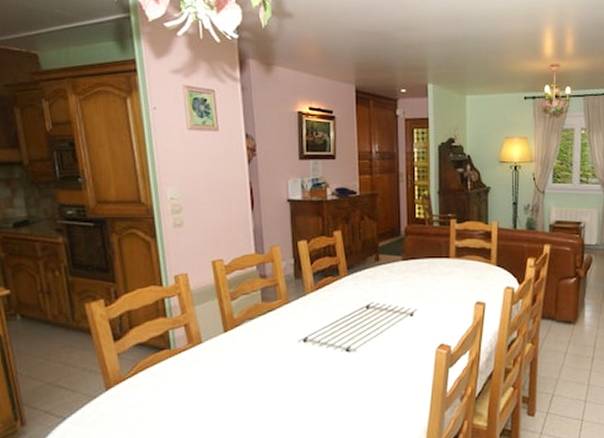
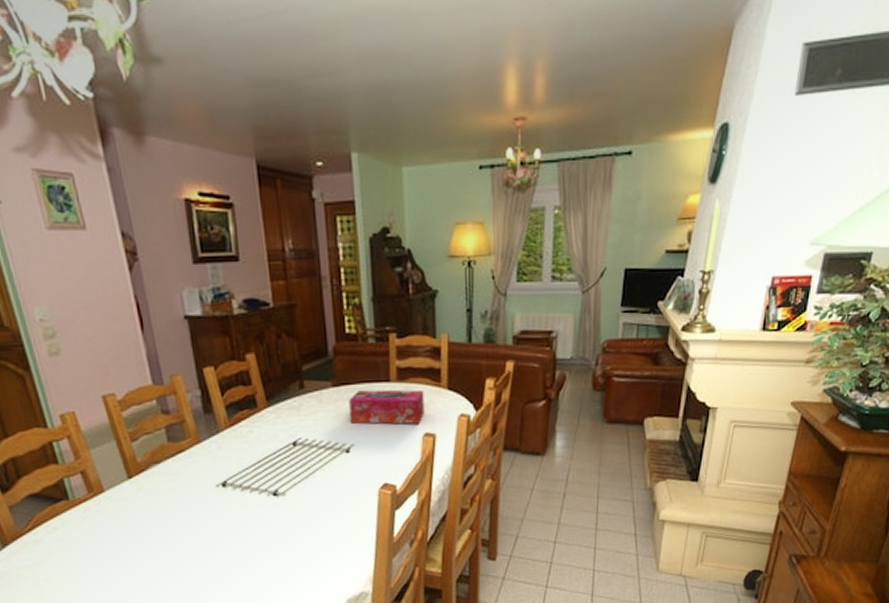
tissue box: none [415,264,477,294] -> present [349,389,425,425]

